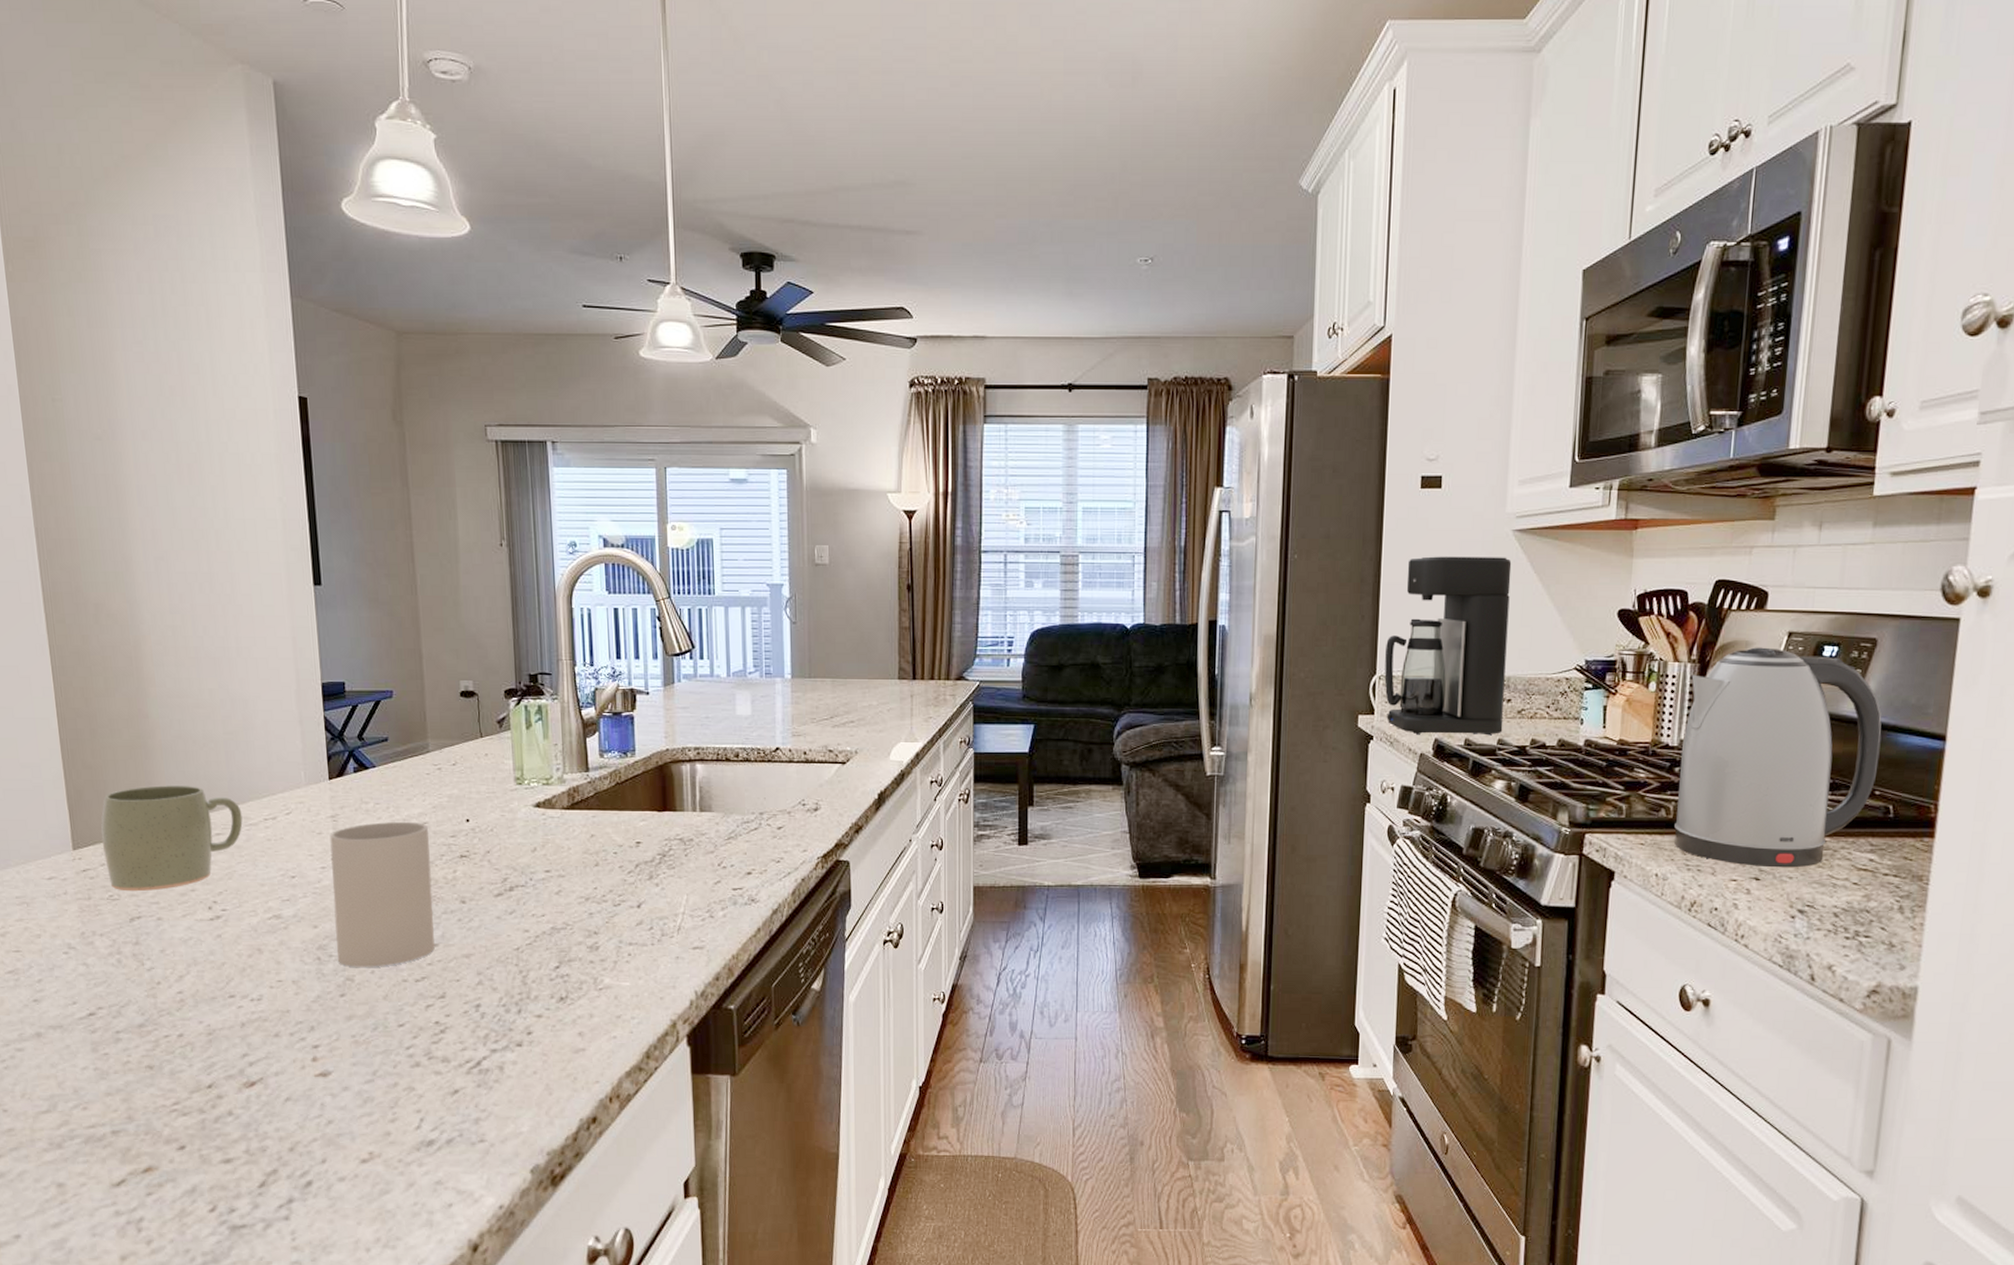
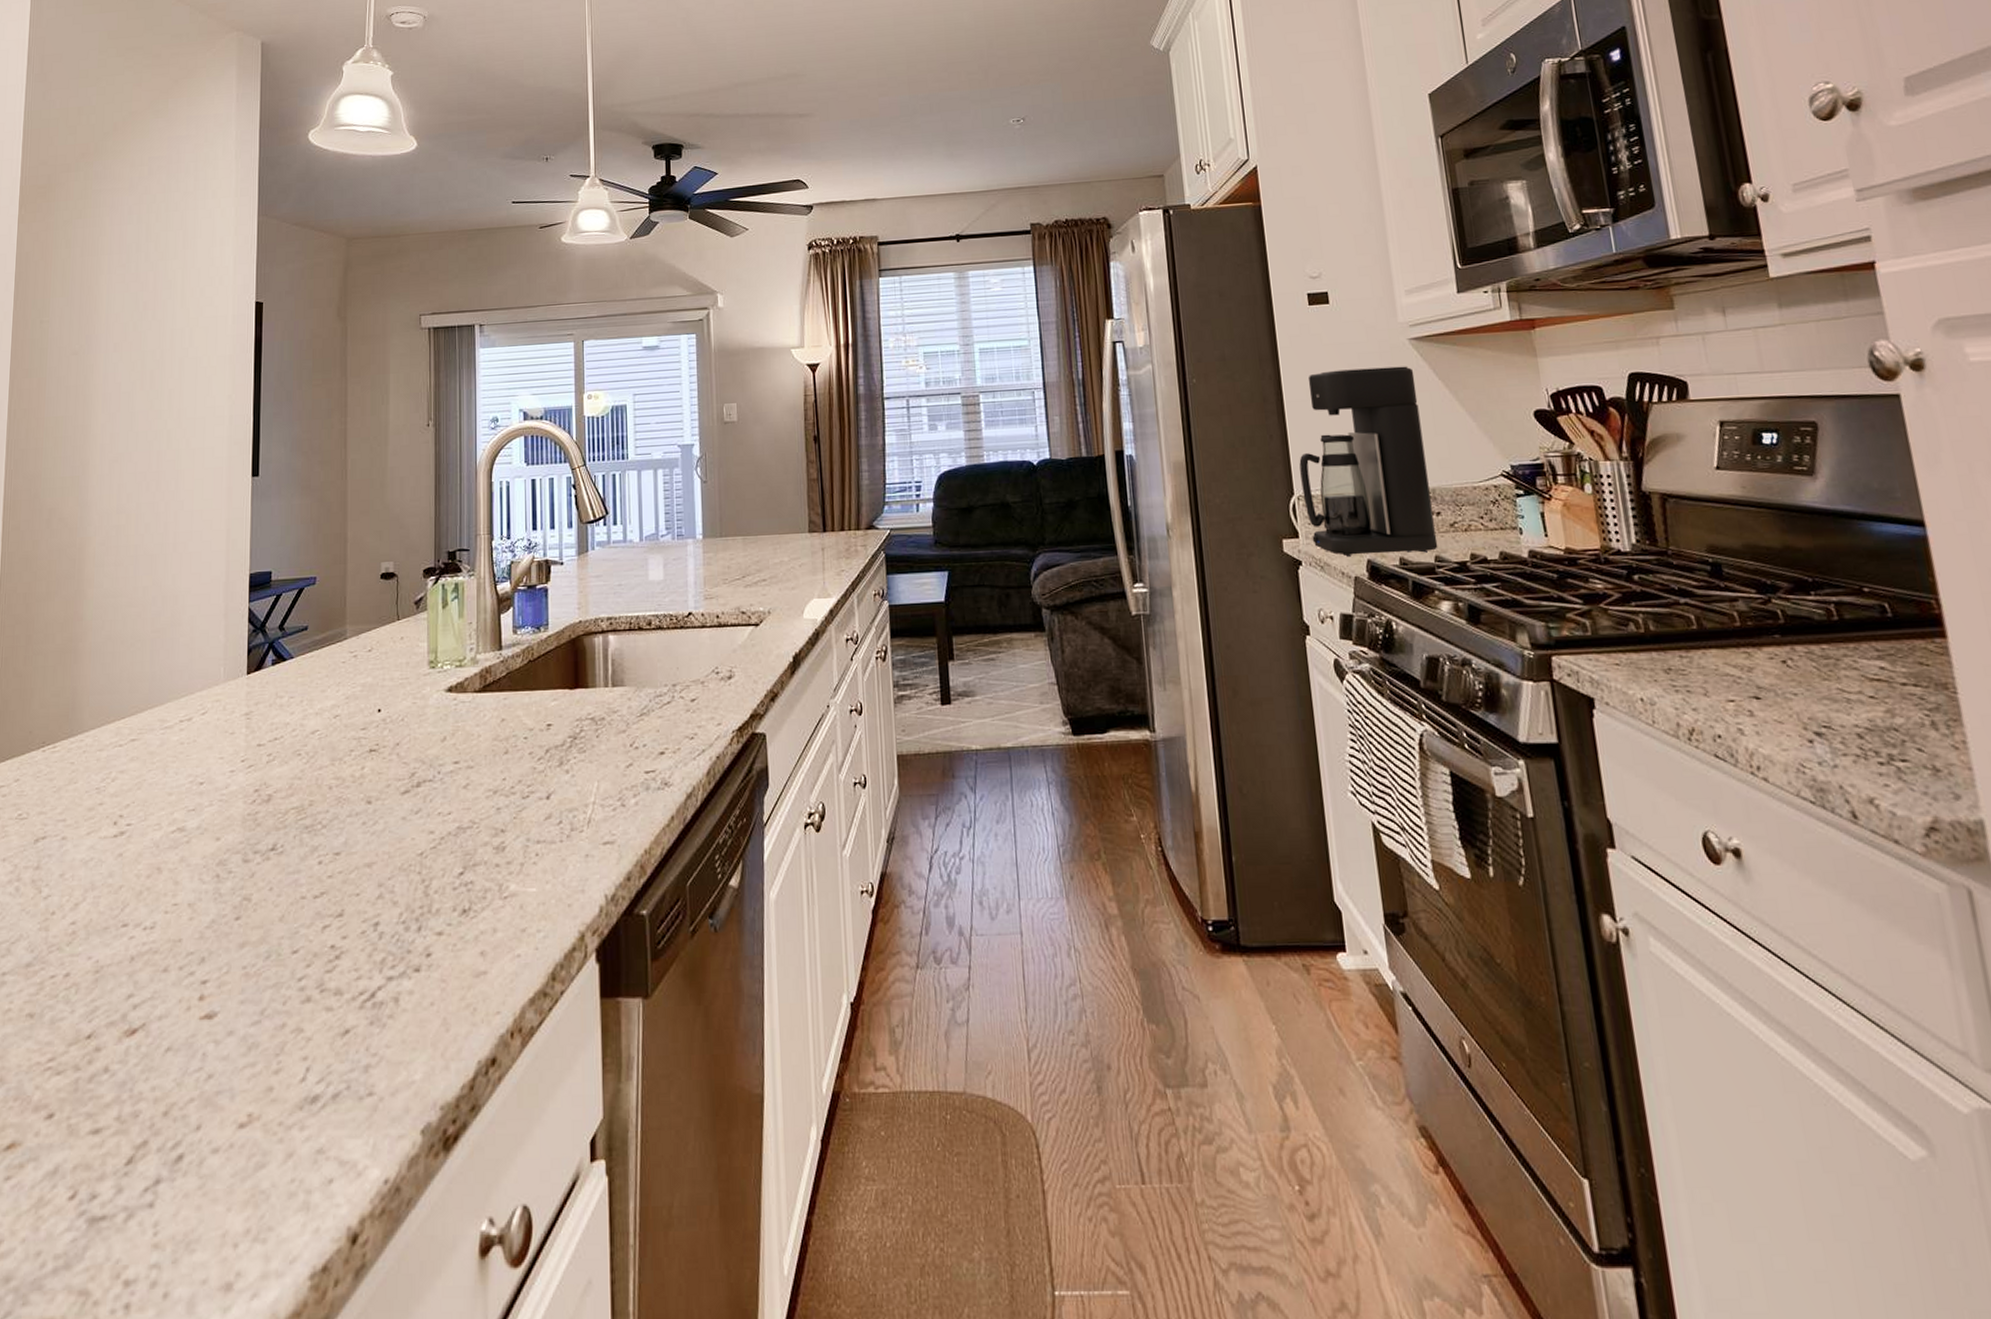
mug: present [101,785,243,892] -> none [19,689,159,809]
cup: present [329,821,435,967] -> none [236,715,340,884]
kettle: present [1674,647,1882,868] -> none [1627,438,1860,684]

